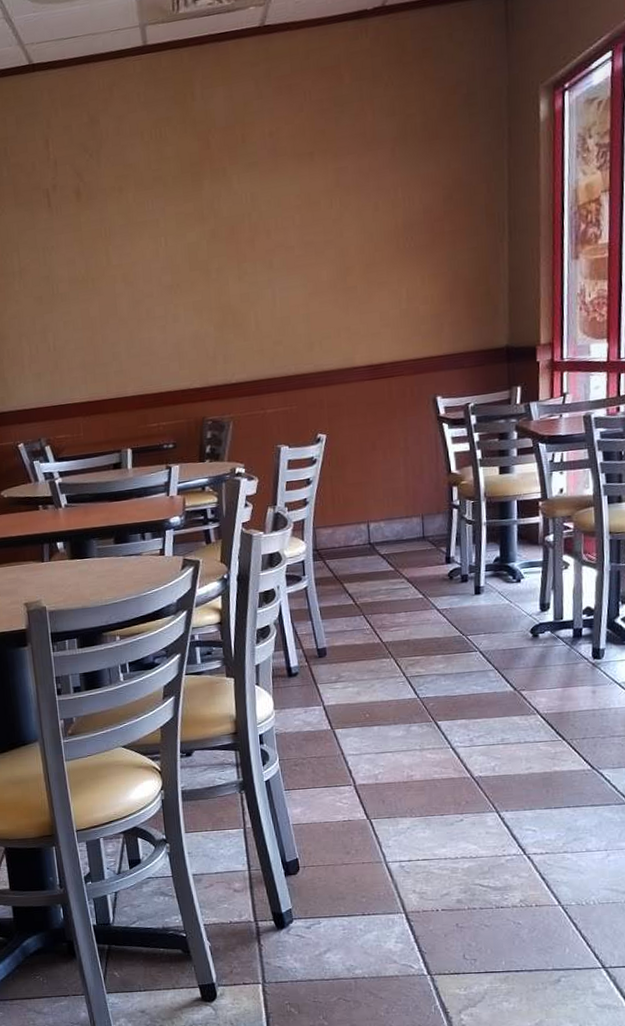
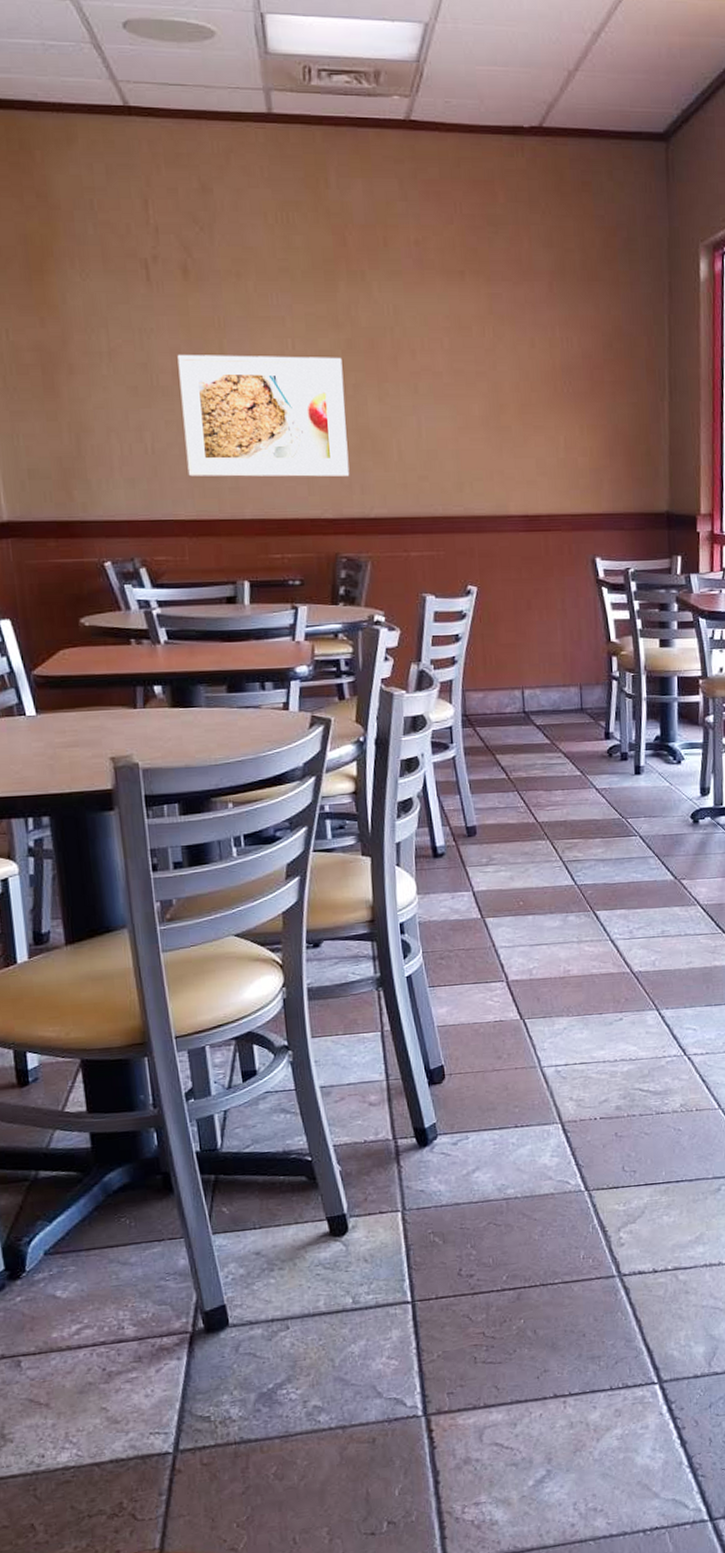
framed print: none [73,247,214,366] -> present [177,354,350,477]

